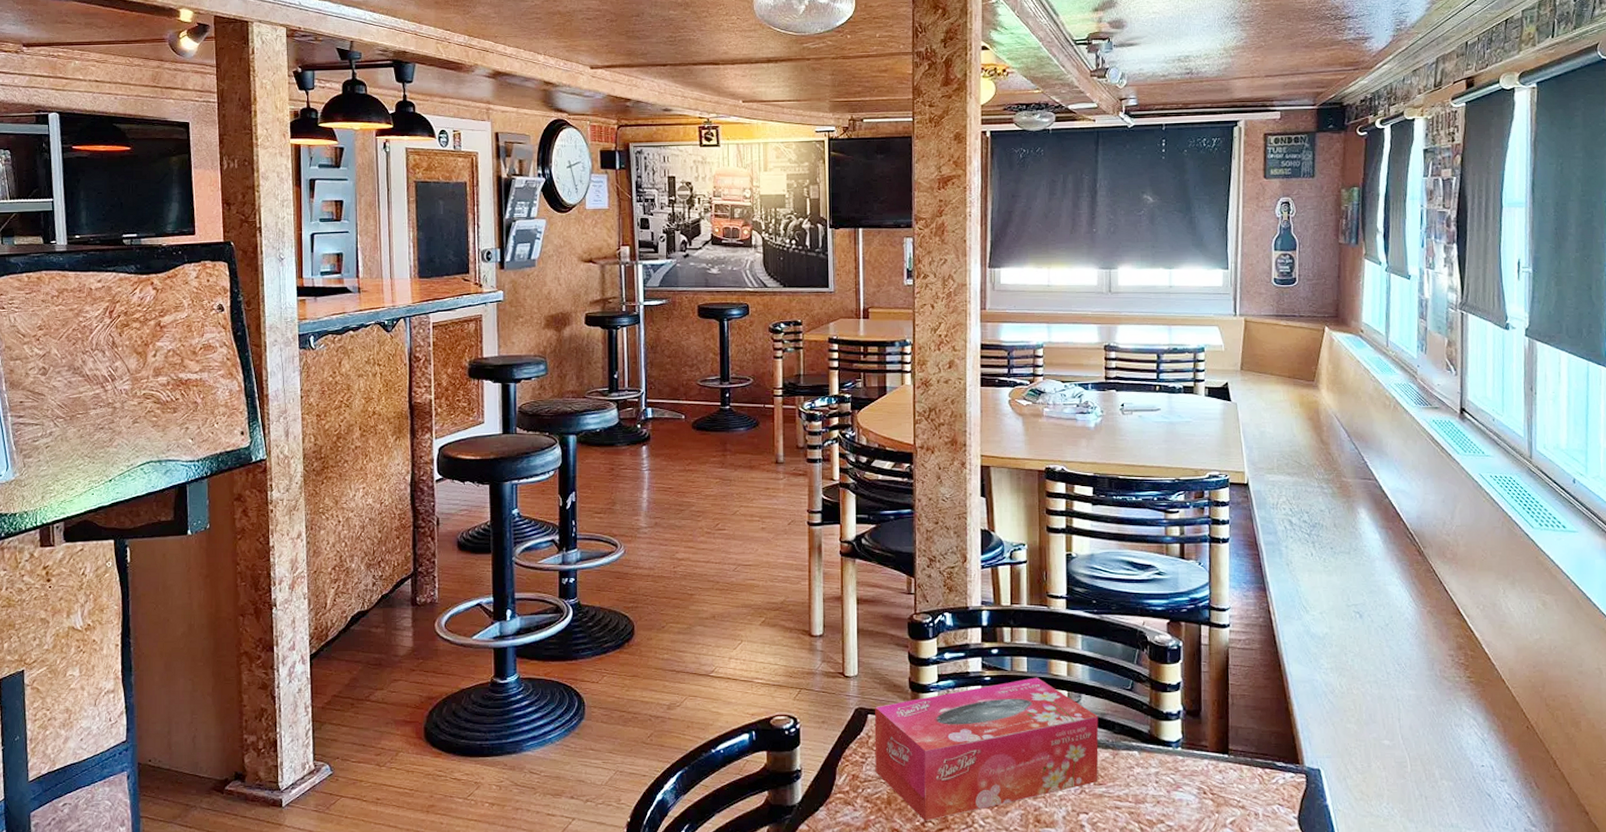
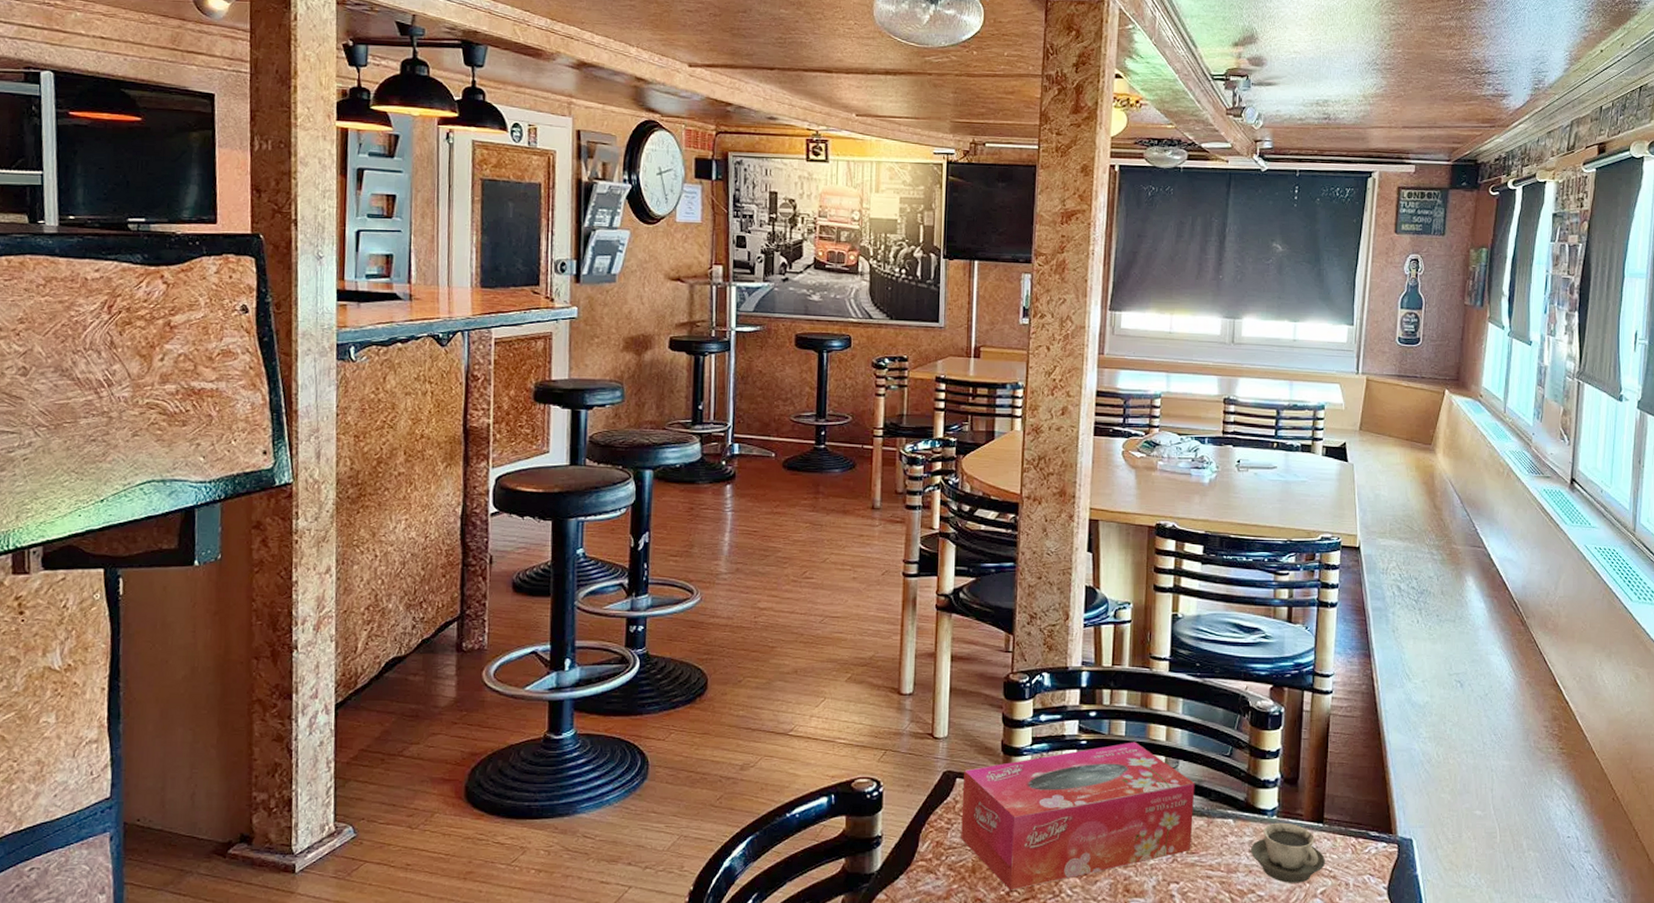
cup: none [1156,754,1234,813] -> present [1250,822,1326,883]

